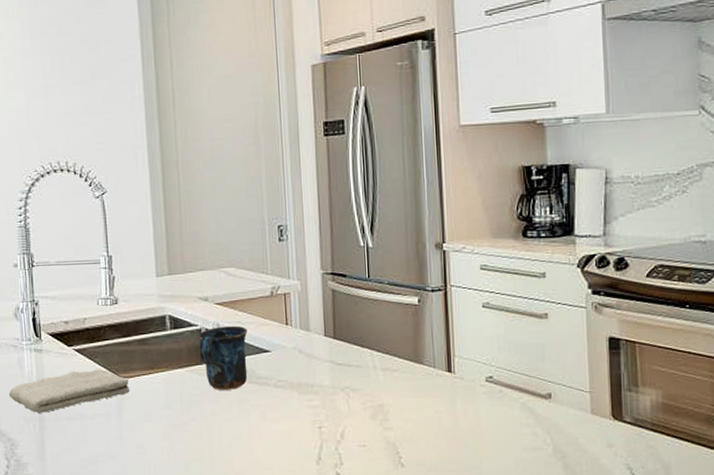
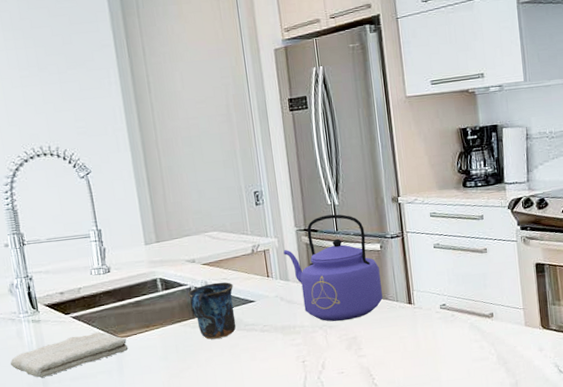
kettle: none [306,258,417,385] -> present [283,214,383,322]

